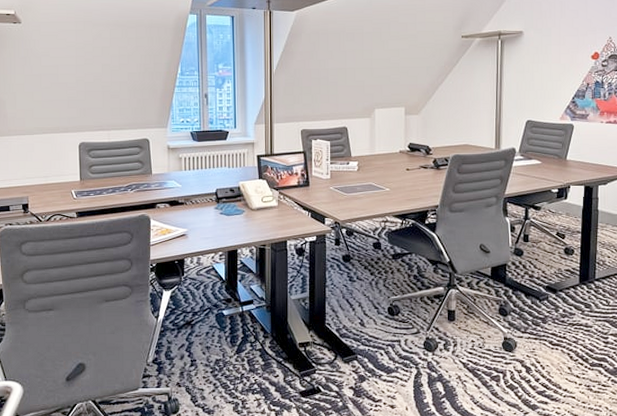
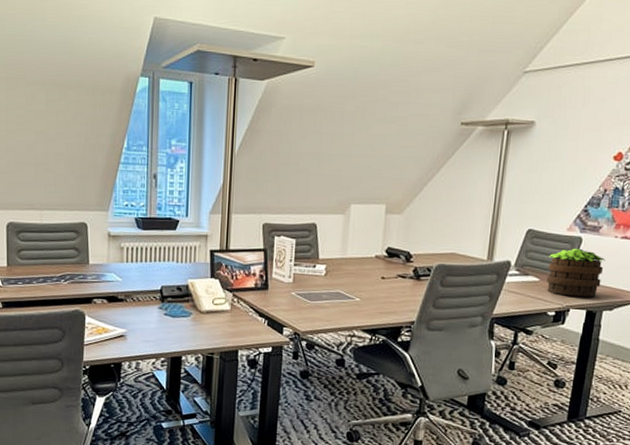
potted plant: none [547,133,596,175] -> present [546,248,606,297]

